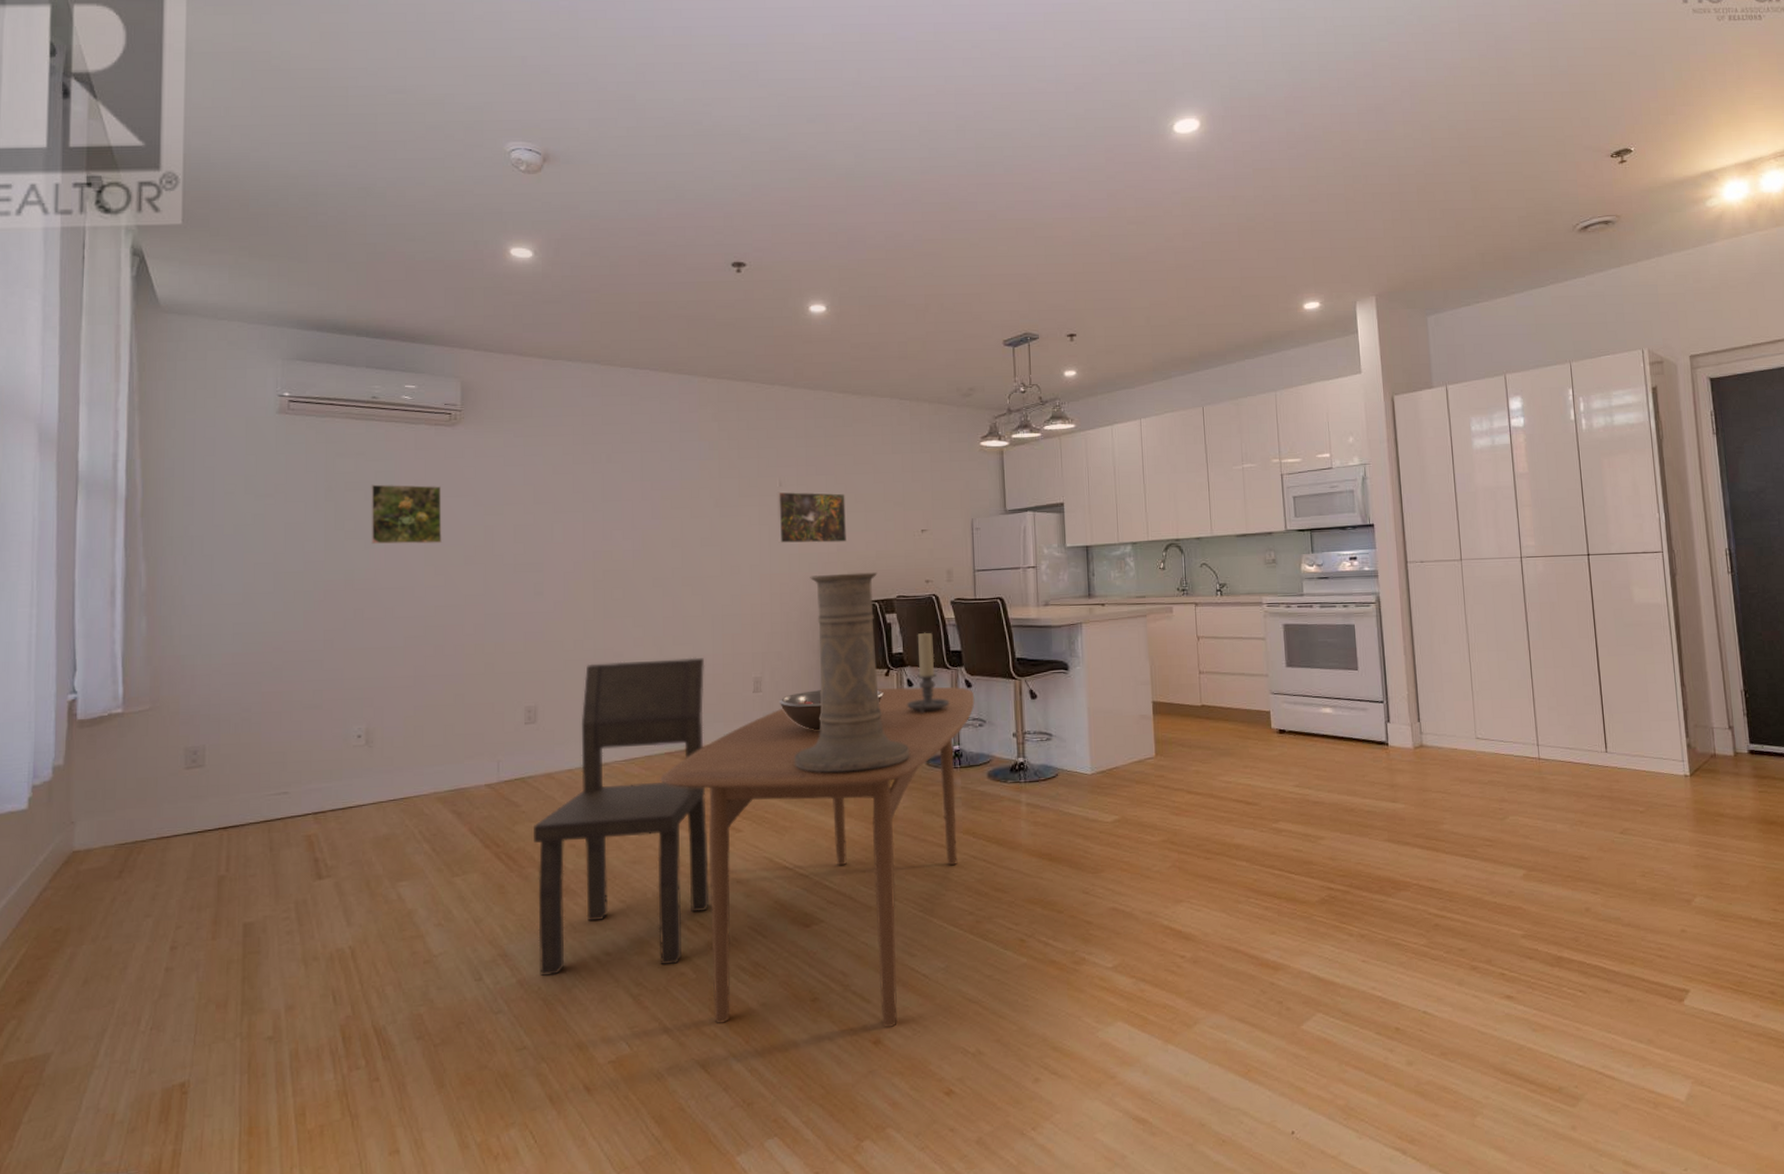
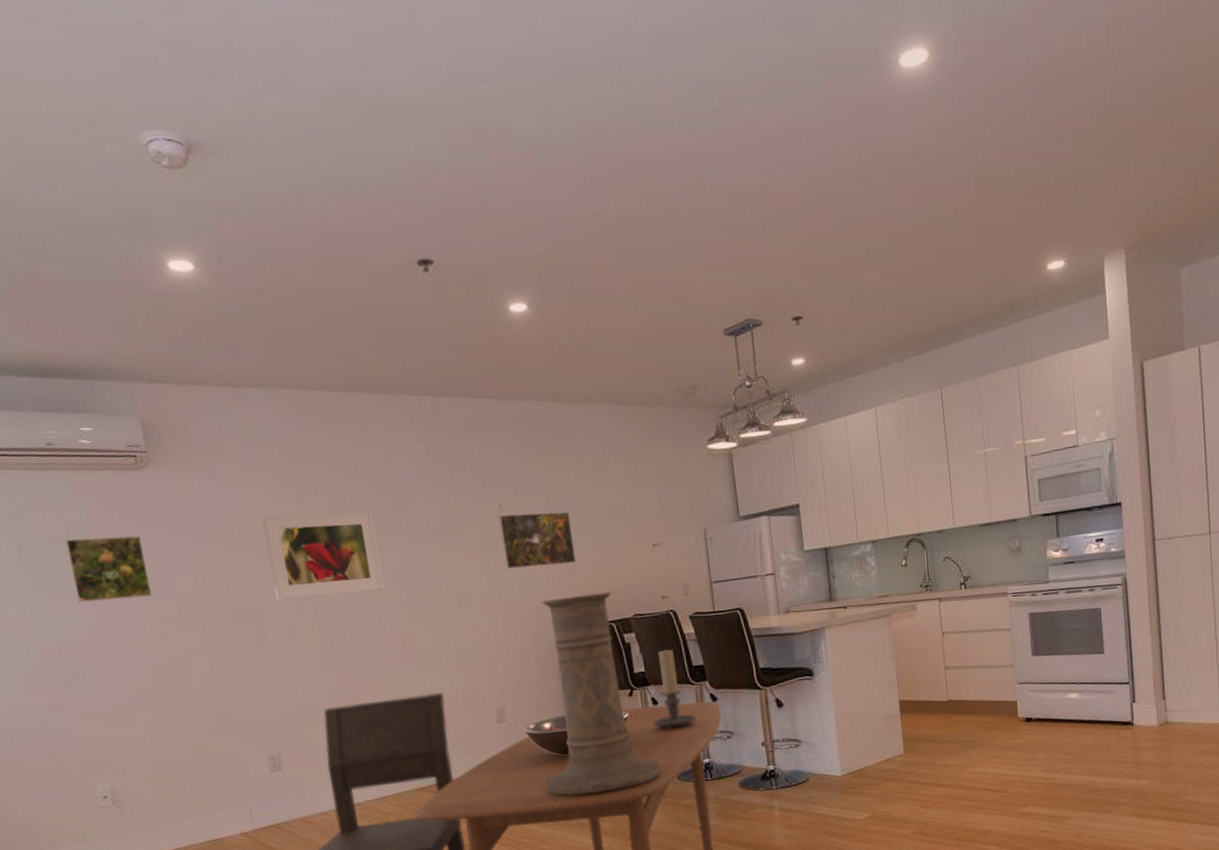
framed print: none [556,476,663,556] -> present [261,510,386,600]

